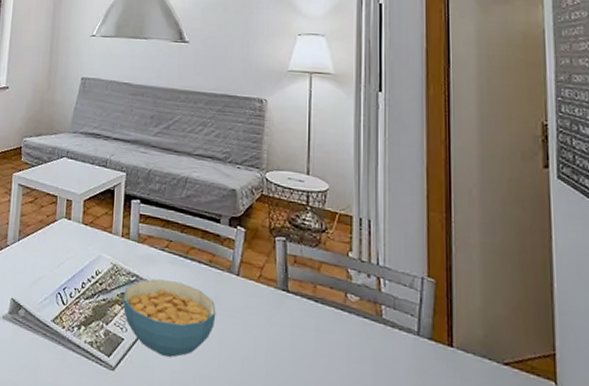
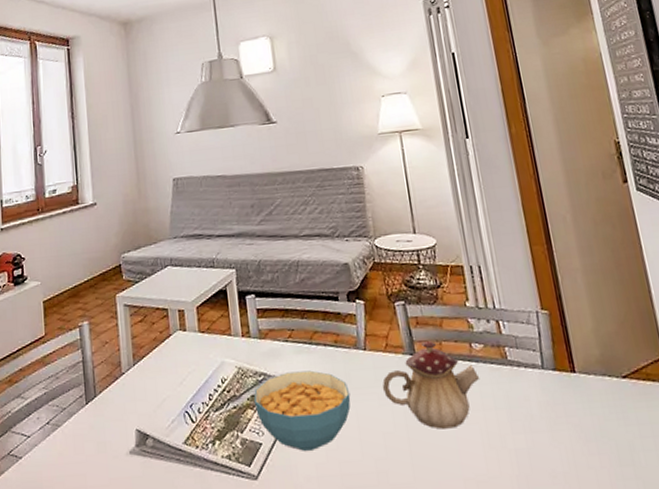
teapot: none [248,280,350,371] -> present [382,340,480,429]

